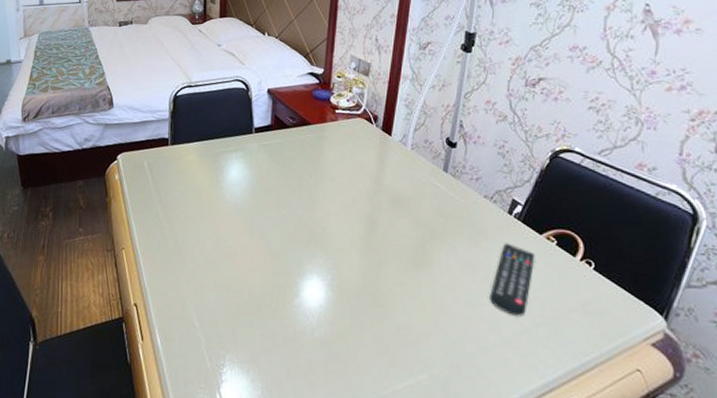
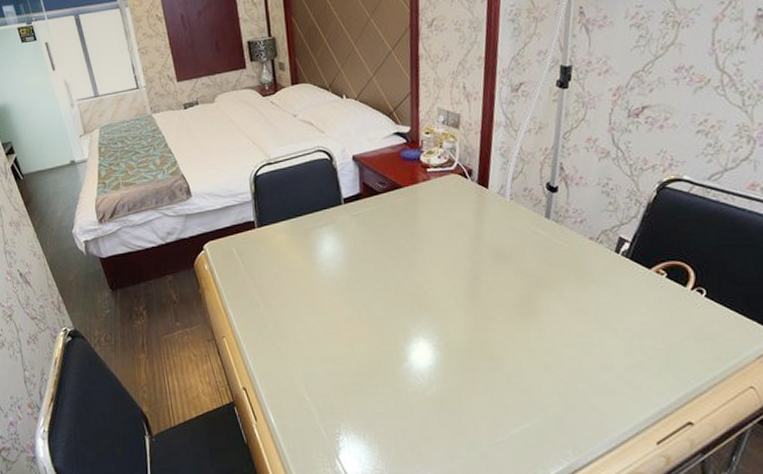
remote control: present [490,243,535,317] -> none [600,282,645,351]

